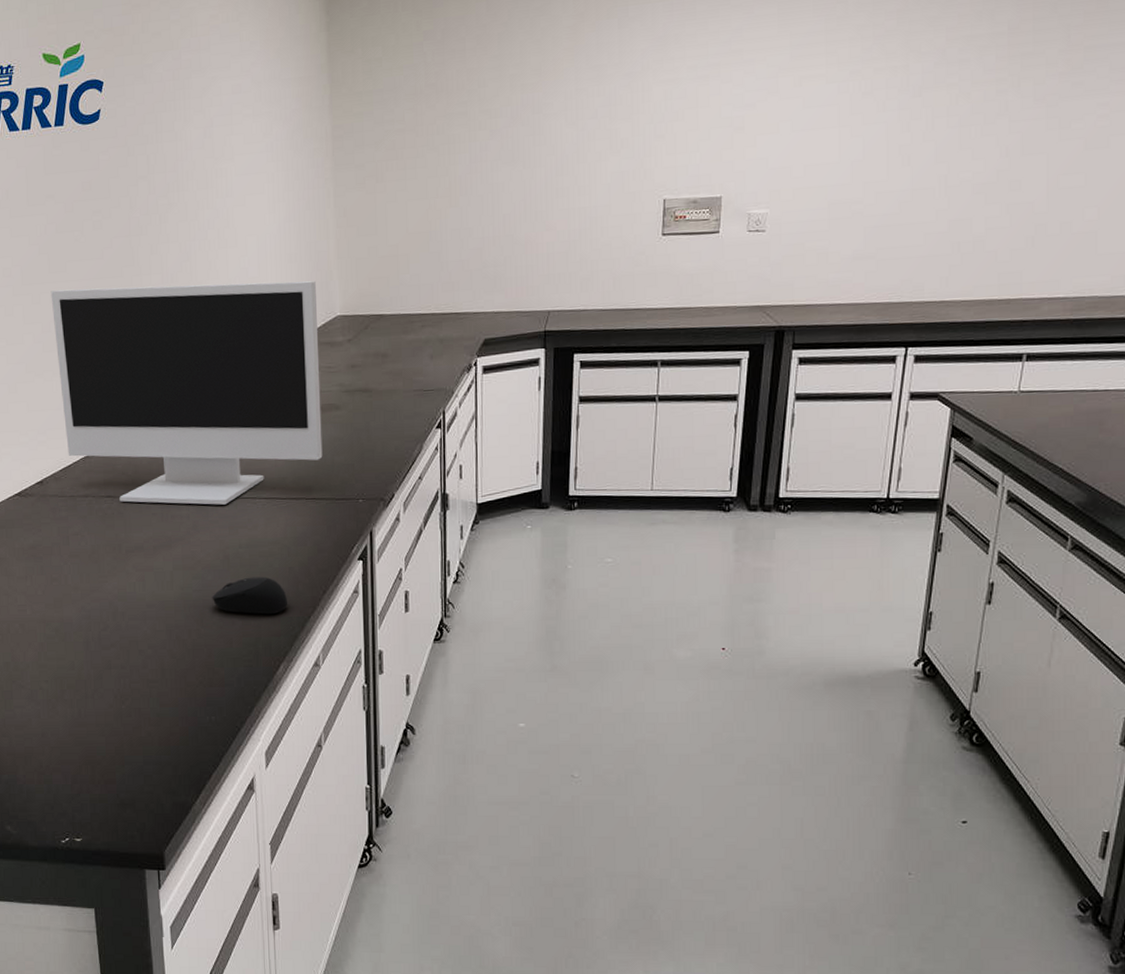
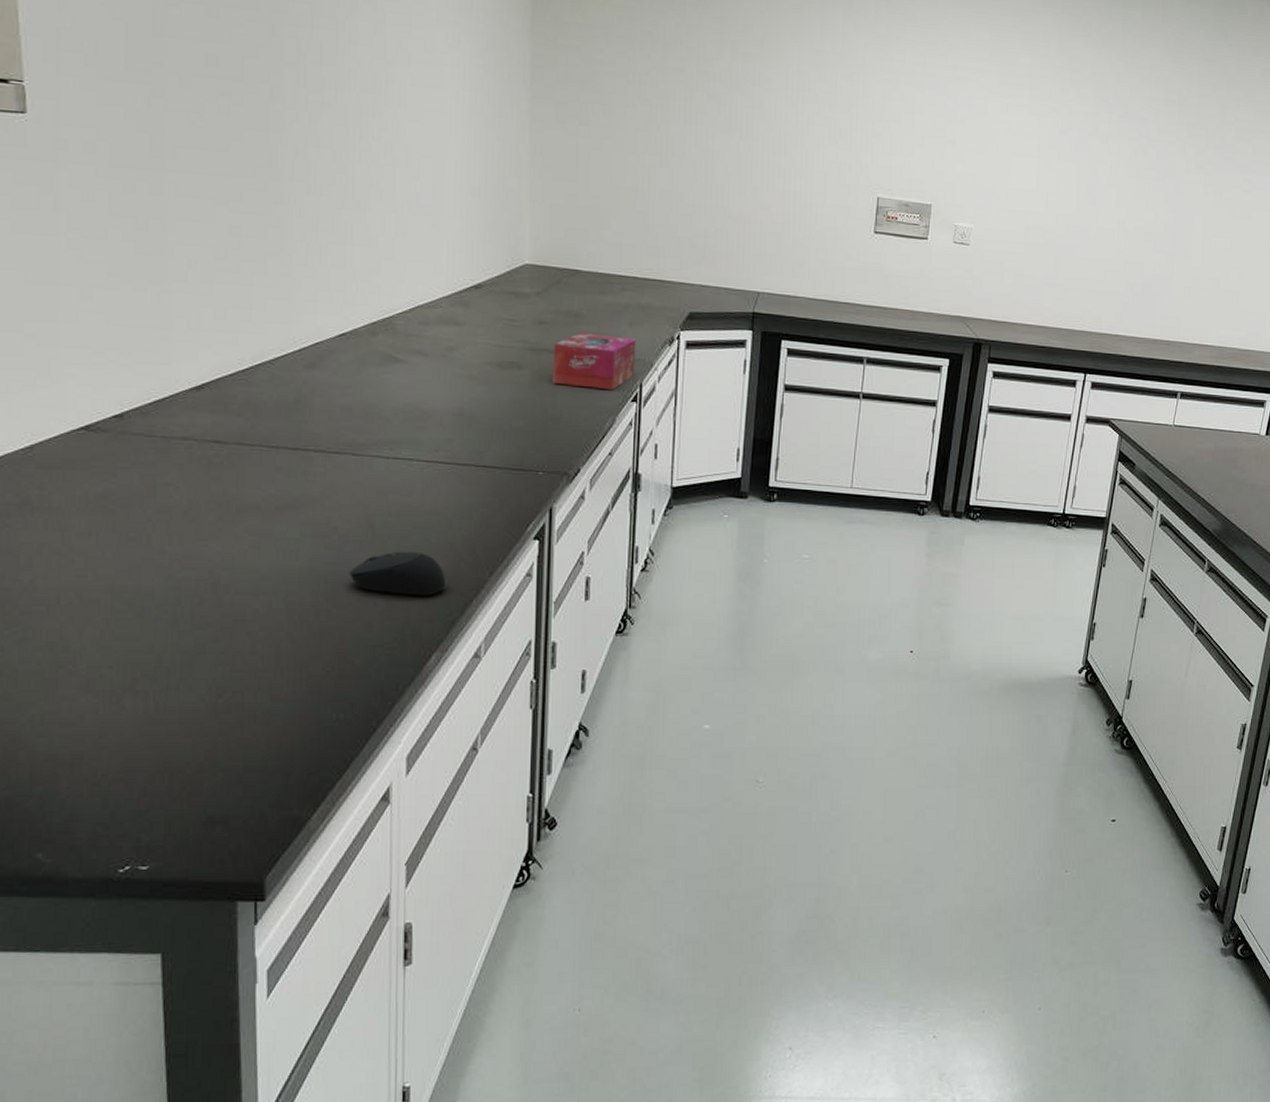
monitor: present [50,281,323,505] -> none [151,180,502,464]
tissue box: none [366,370,438,420] -> present [553,332,636,391]

